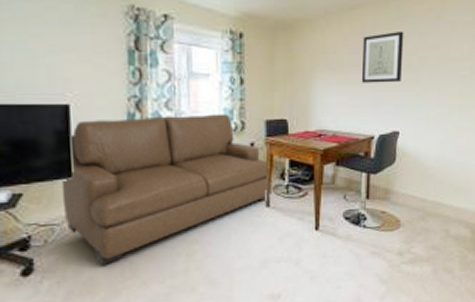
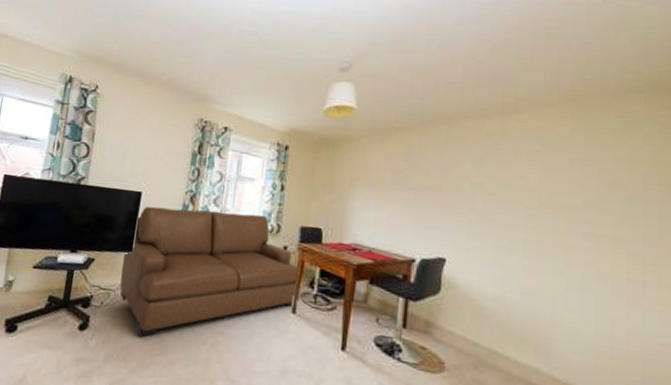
wall art: present [361,31,404,83] -> none [403,154,454,206]

